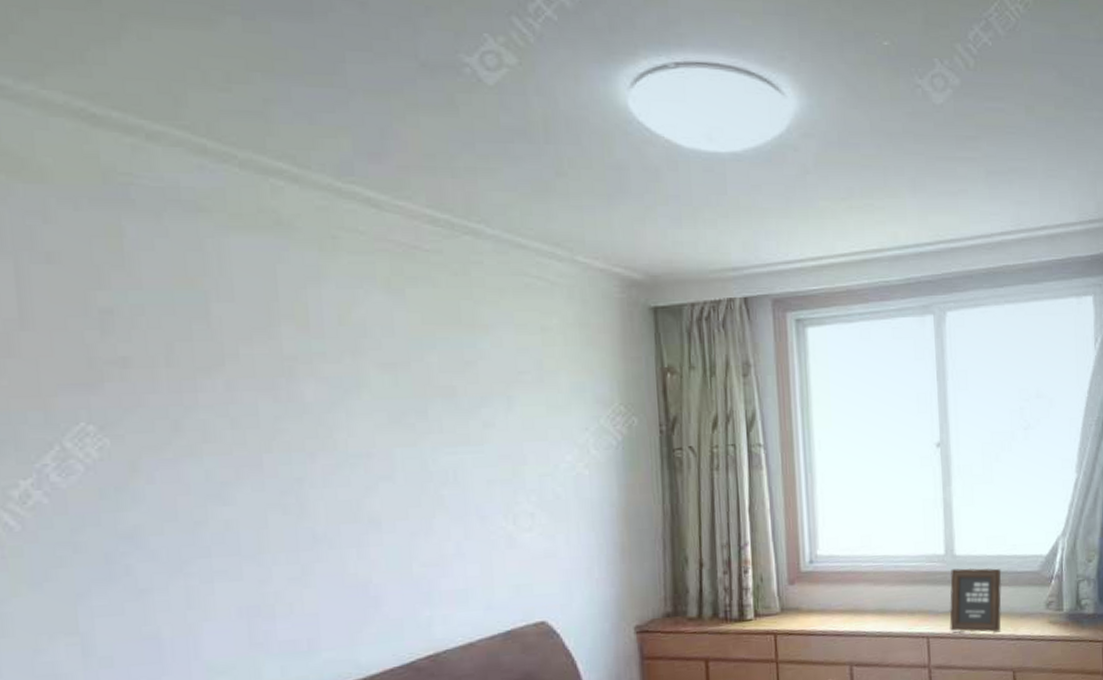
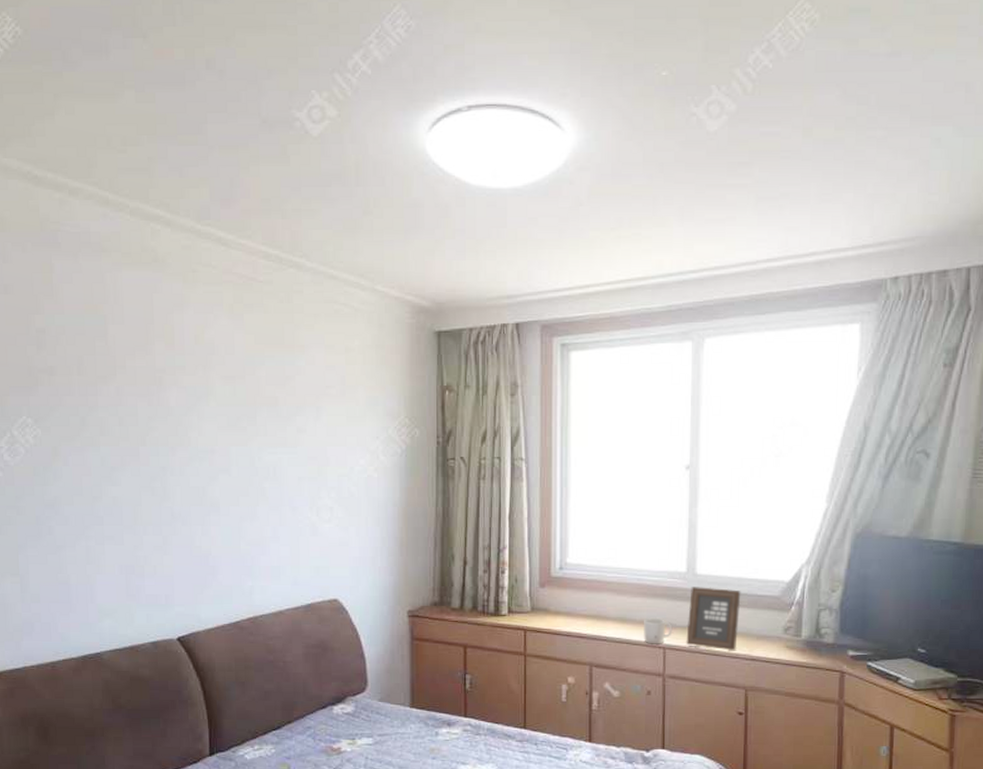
mug: none [903,606,935,635] -> present [643,618,673,644]

